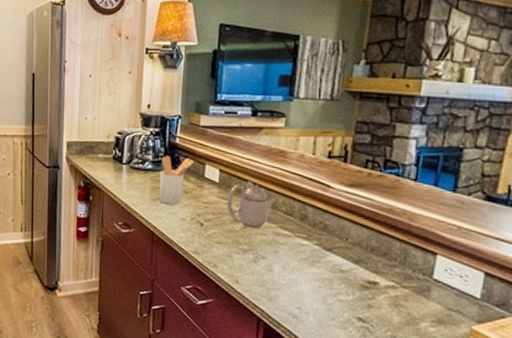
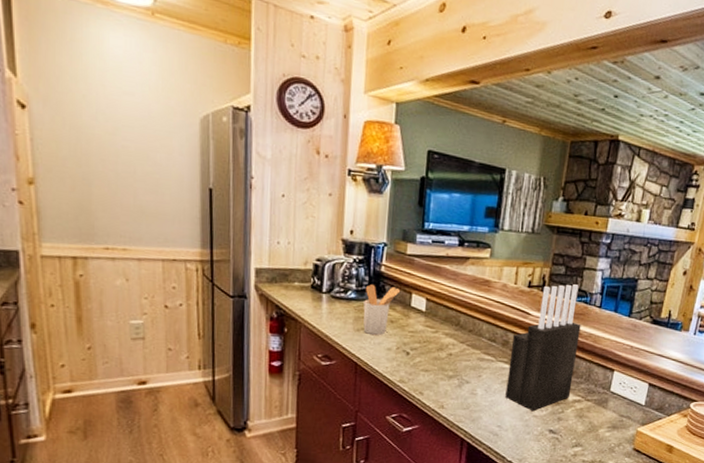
teapot: present [226,180,276,228] -> none [432,309,481,355]
knife block: none [305,154,393,295] -> present [505,284,581,412]

